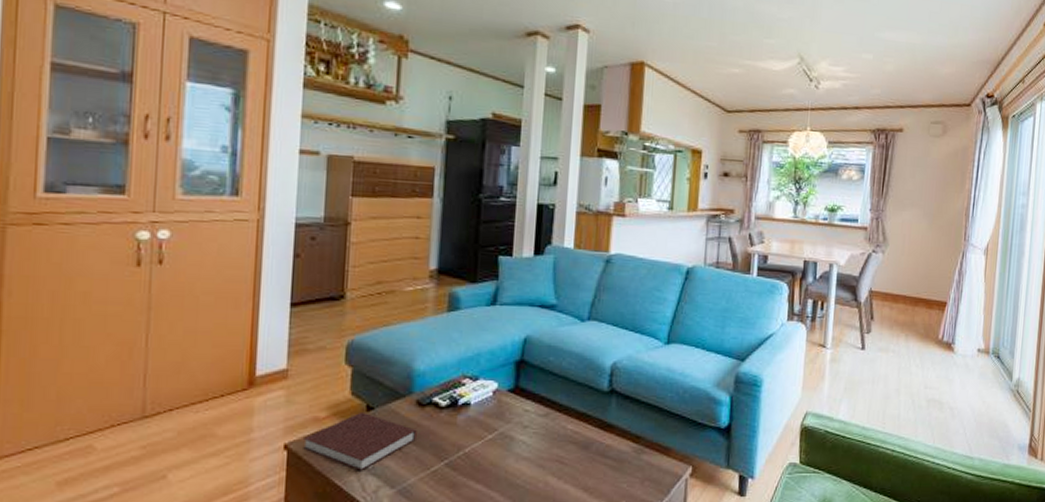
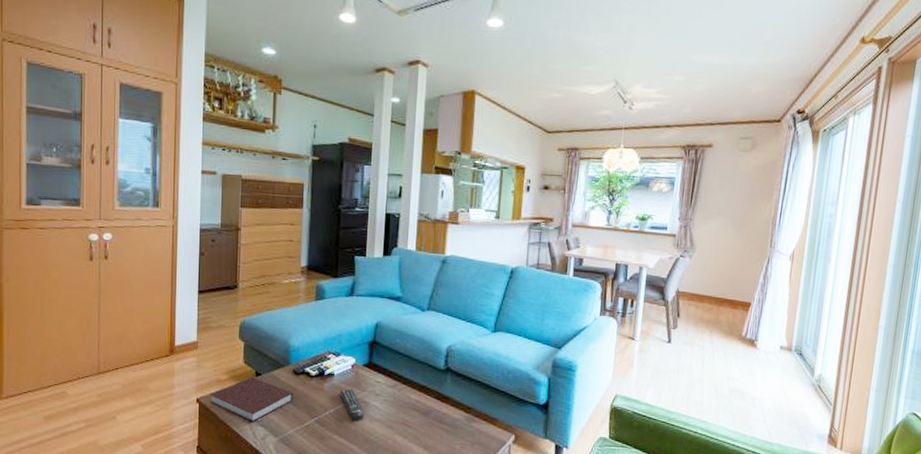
remote control: none [477,420,508,462] -> present [340,388,364,421]

